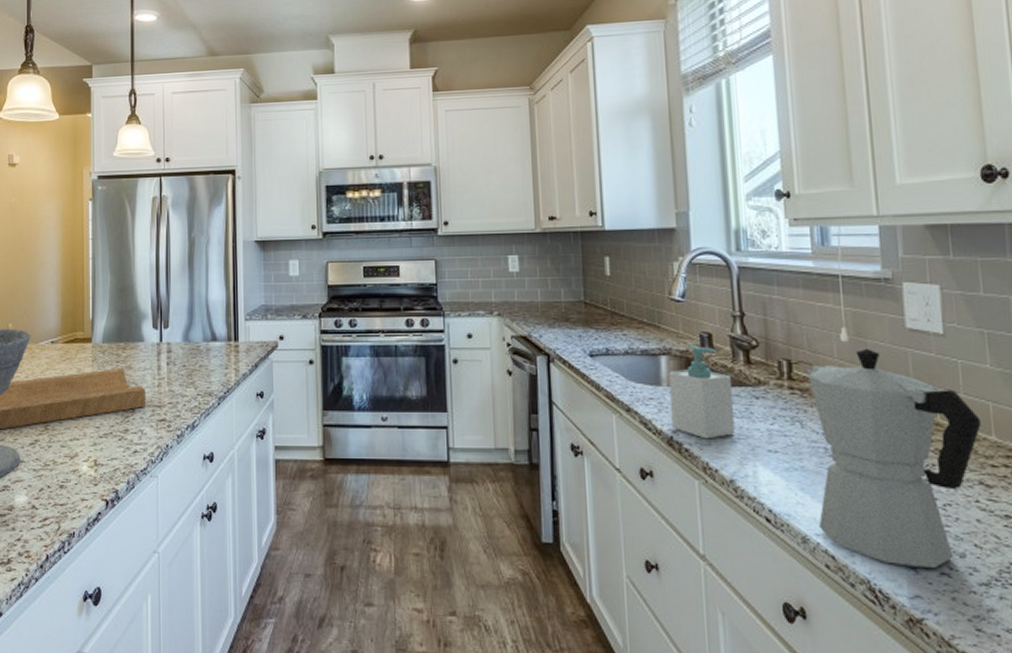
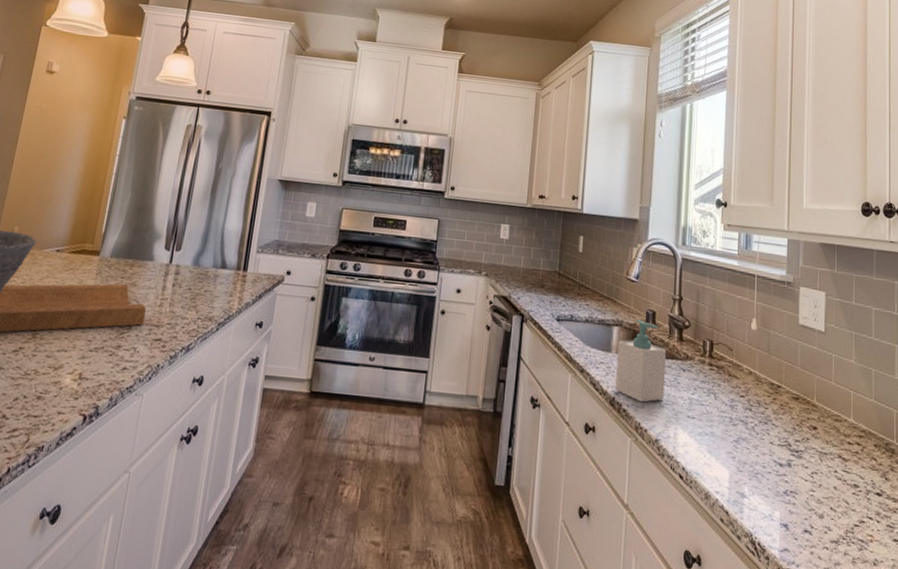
moka pot: present [805,348,981,568] -> none [719,337,844,526]

